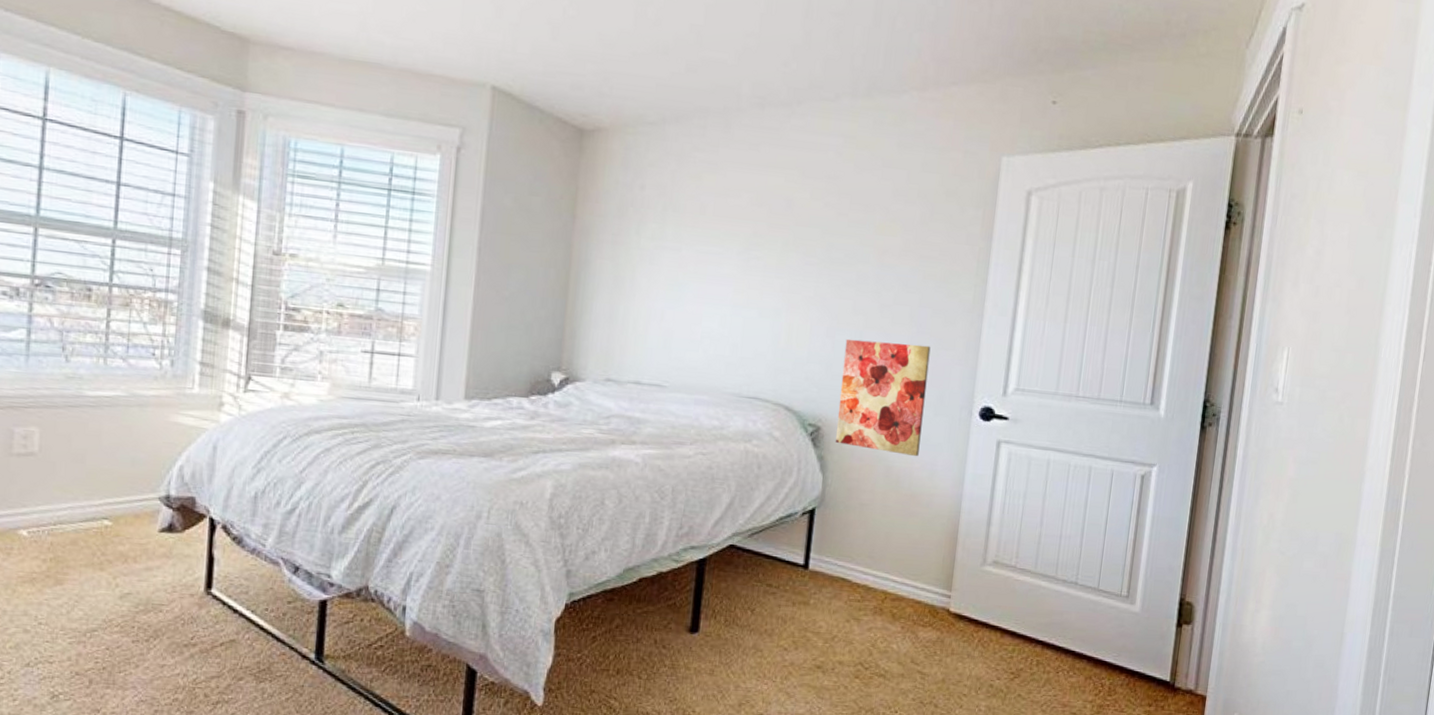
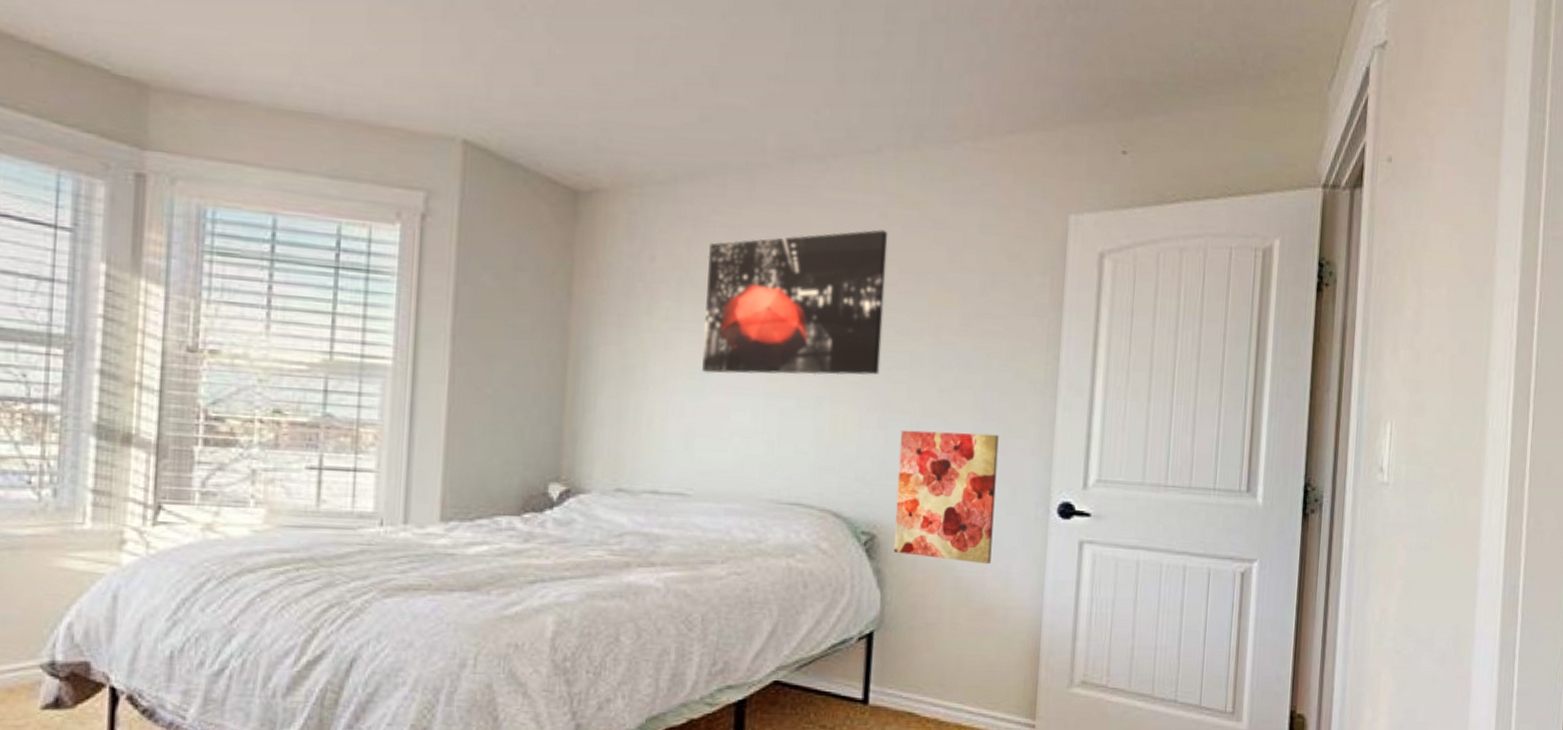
wall art: none [680,166,842,291] -> present [702,229,888,376]

